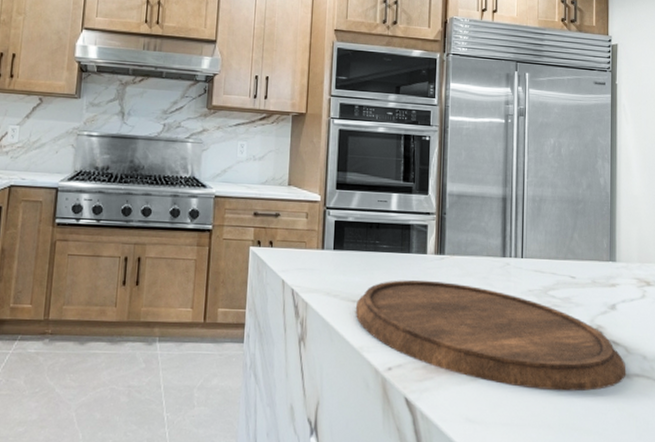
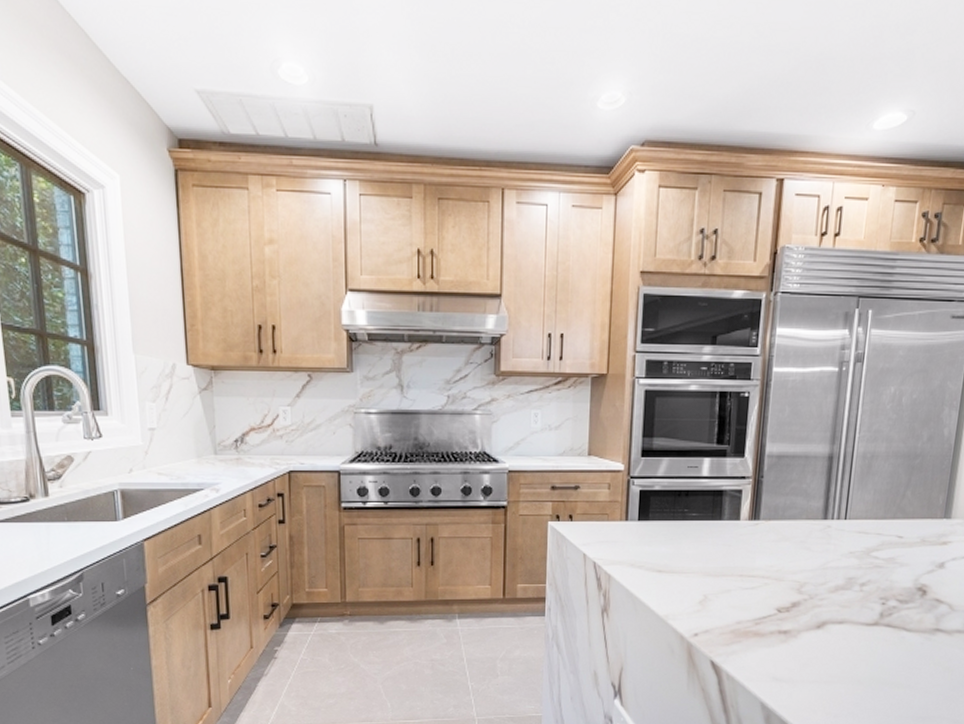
cutting board: present [355,279,626,392] -> none [660,547,948,649]

